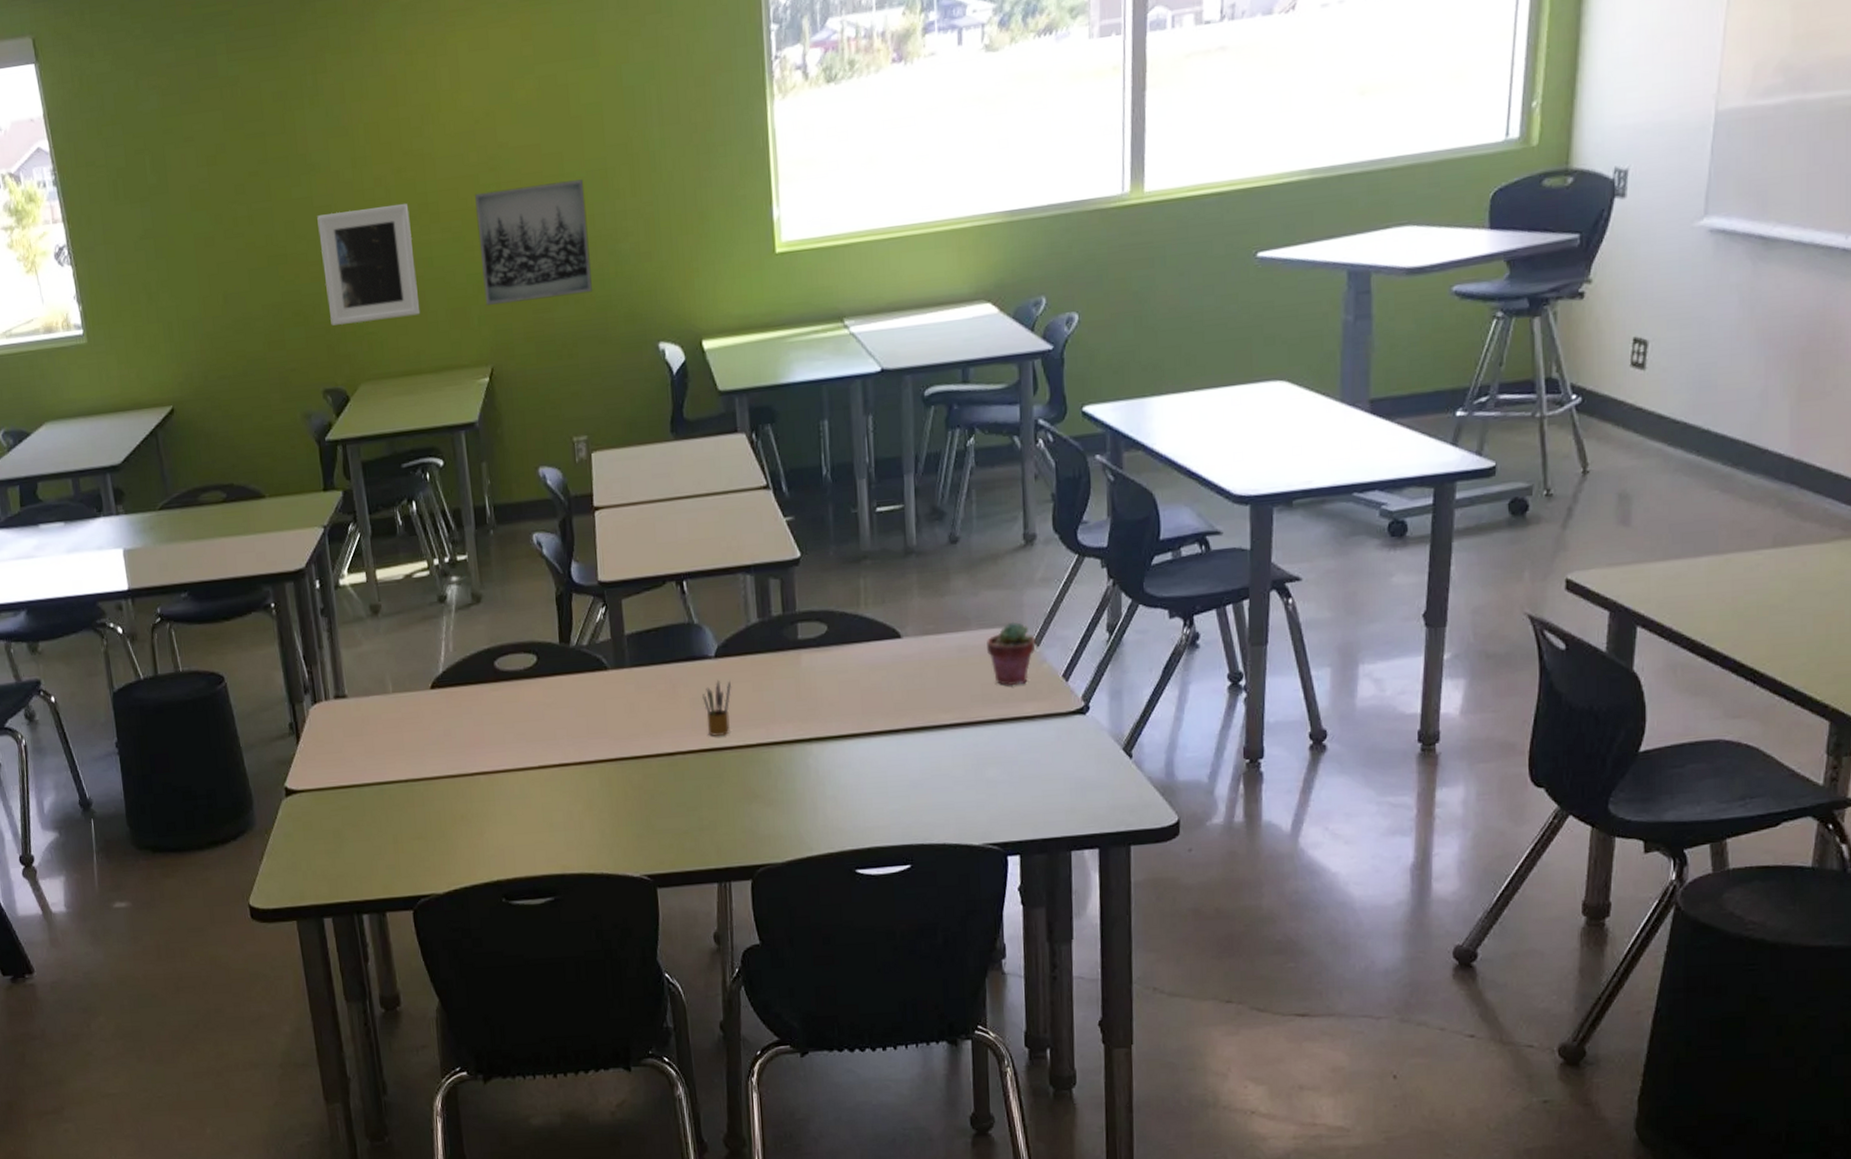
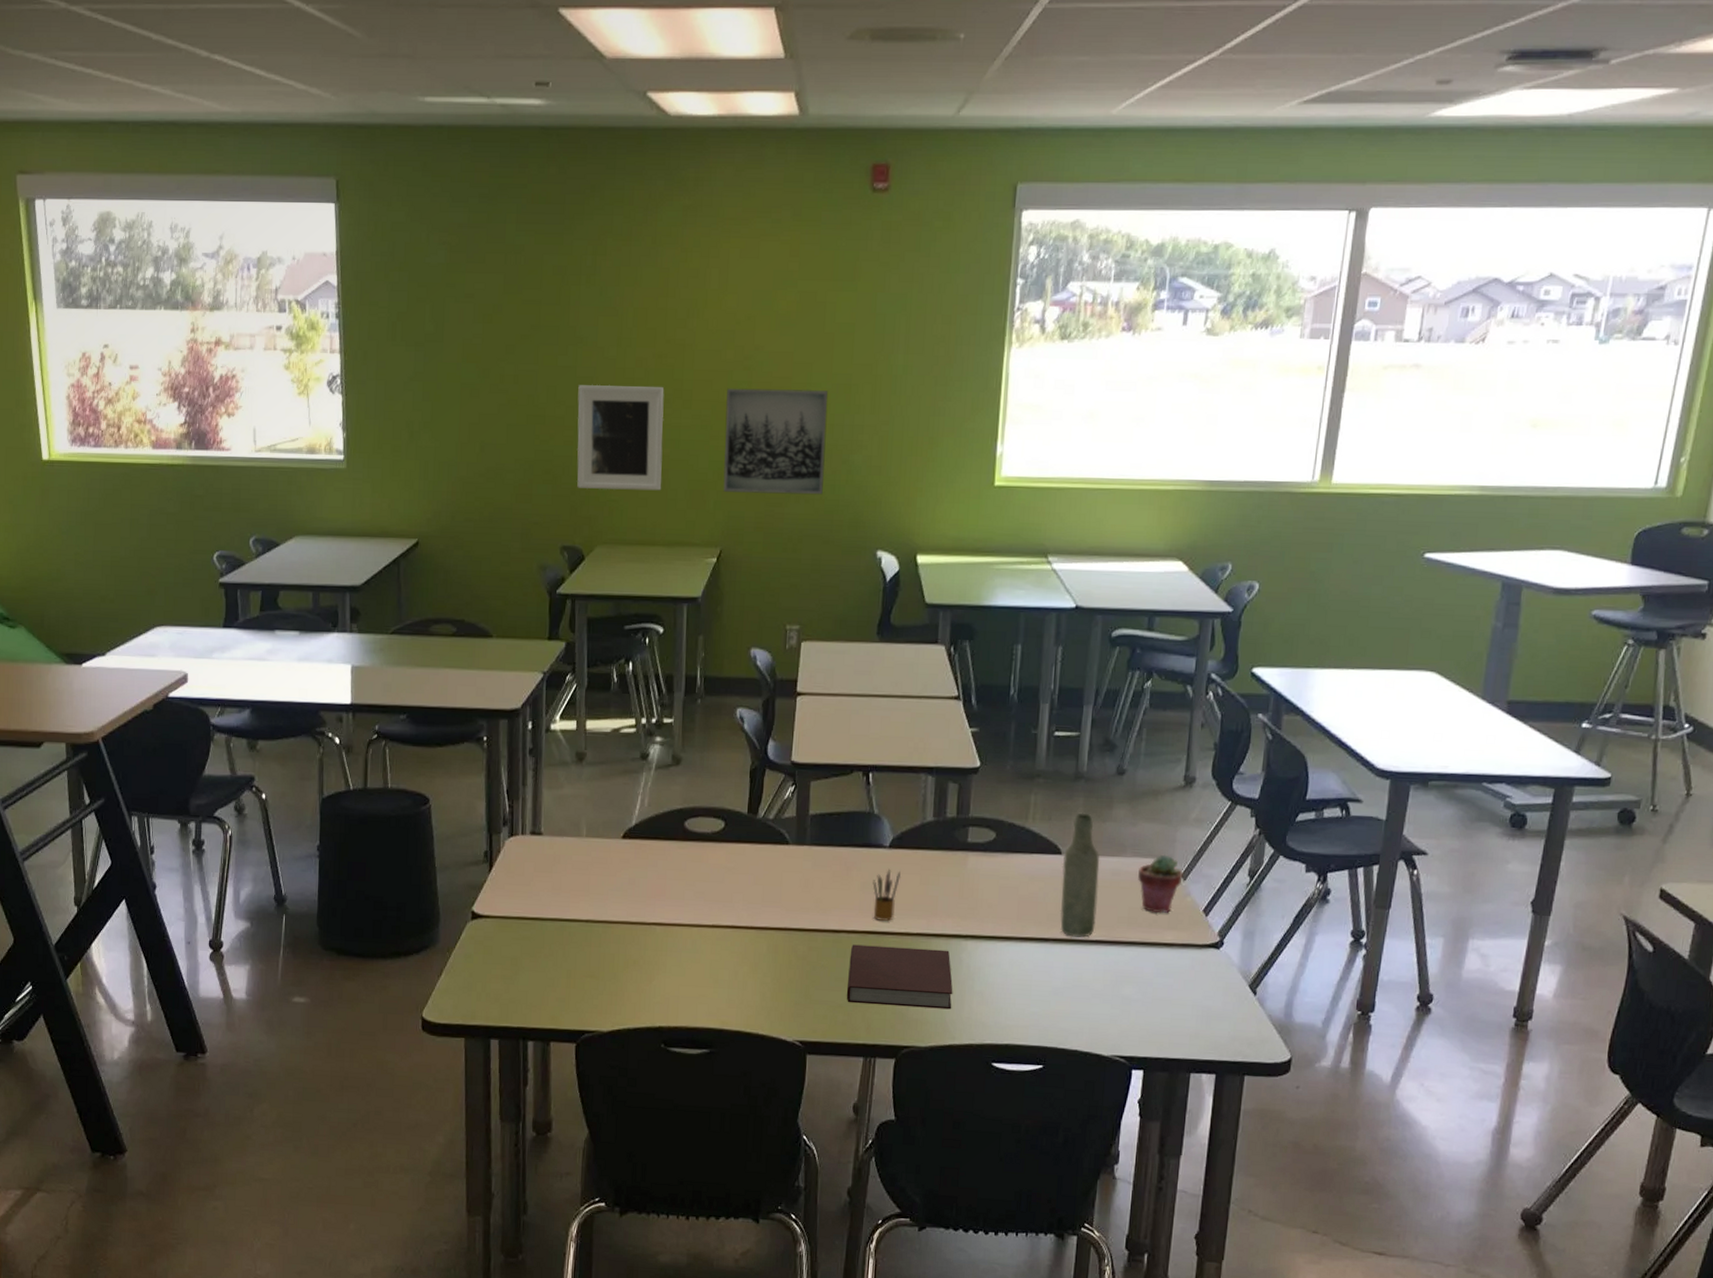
notebook: none [688,757,805,828] -> present [846,944,953,1010]
bottle: none [902,589,948,724] -> present [1060,813,1100,938]

